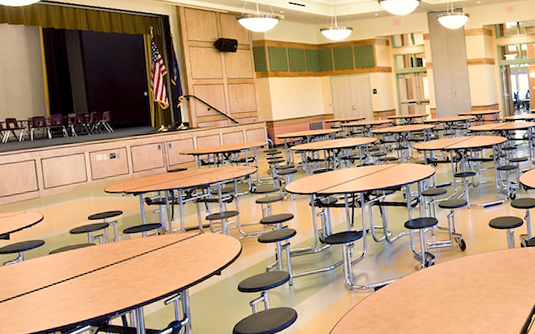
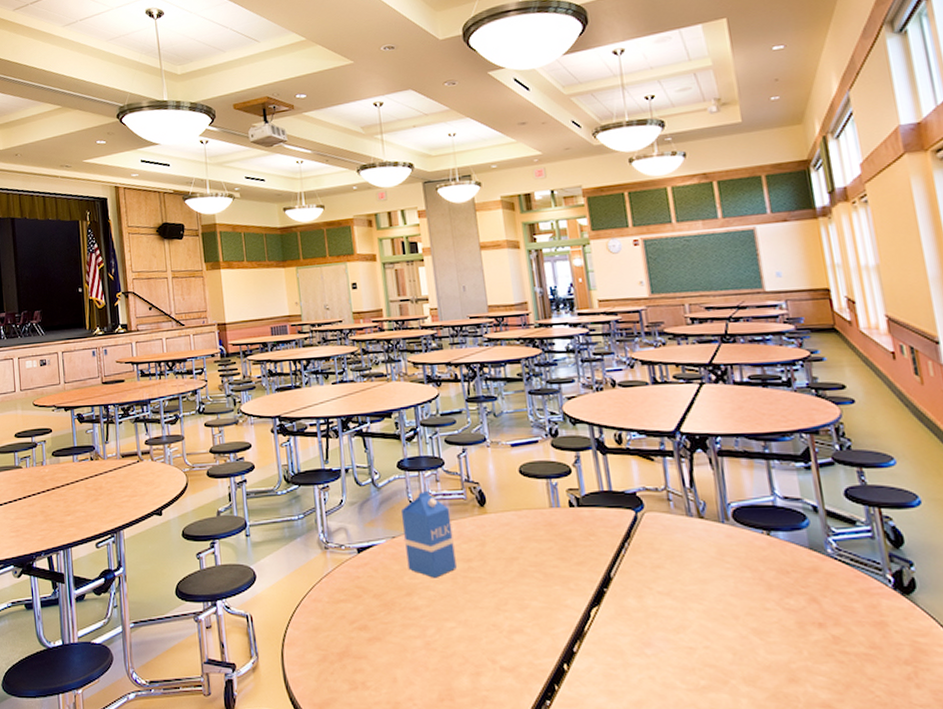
milk: none [407,242,445,304] -> present [401,490,457,578]

